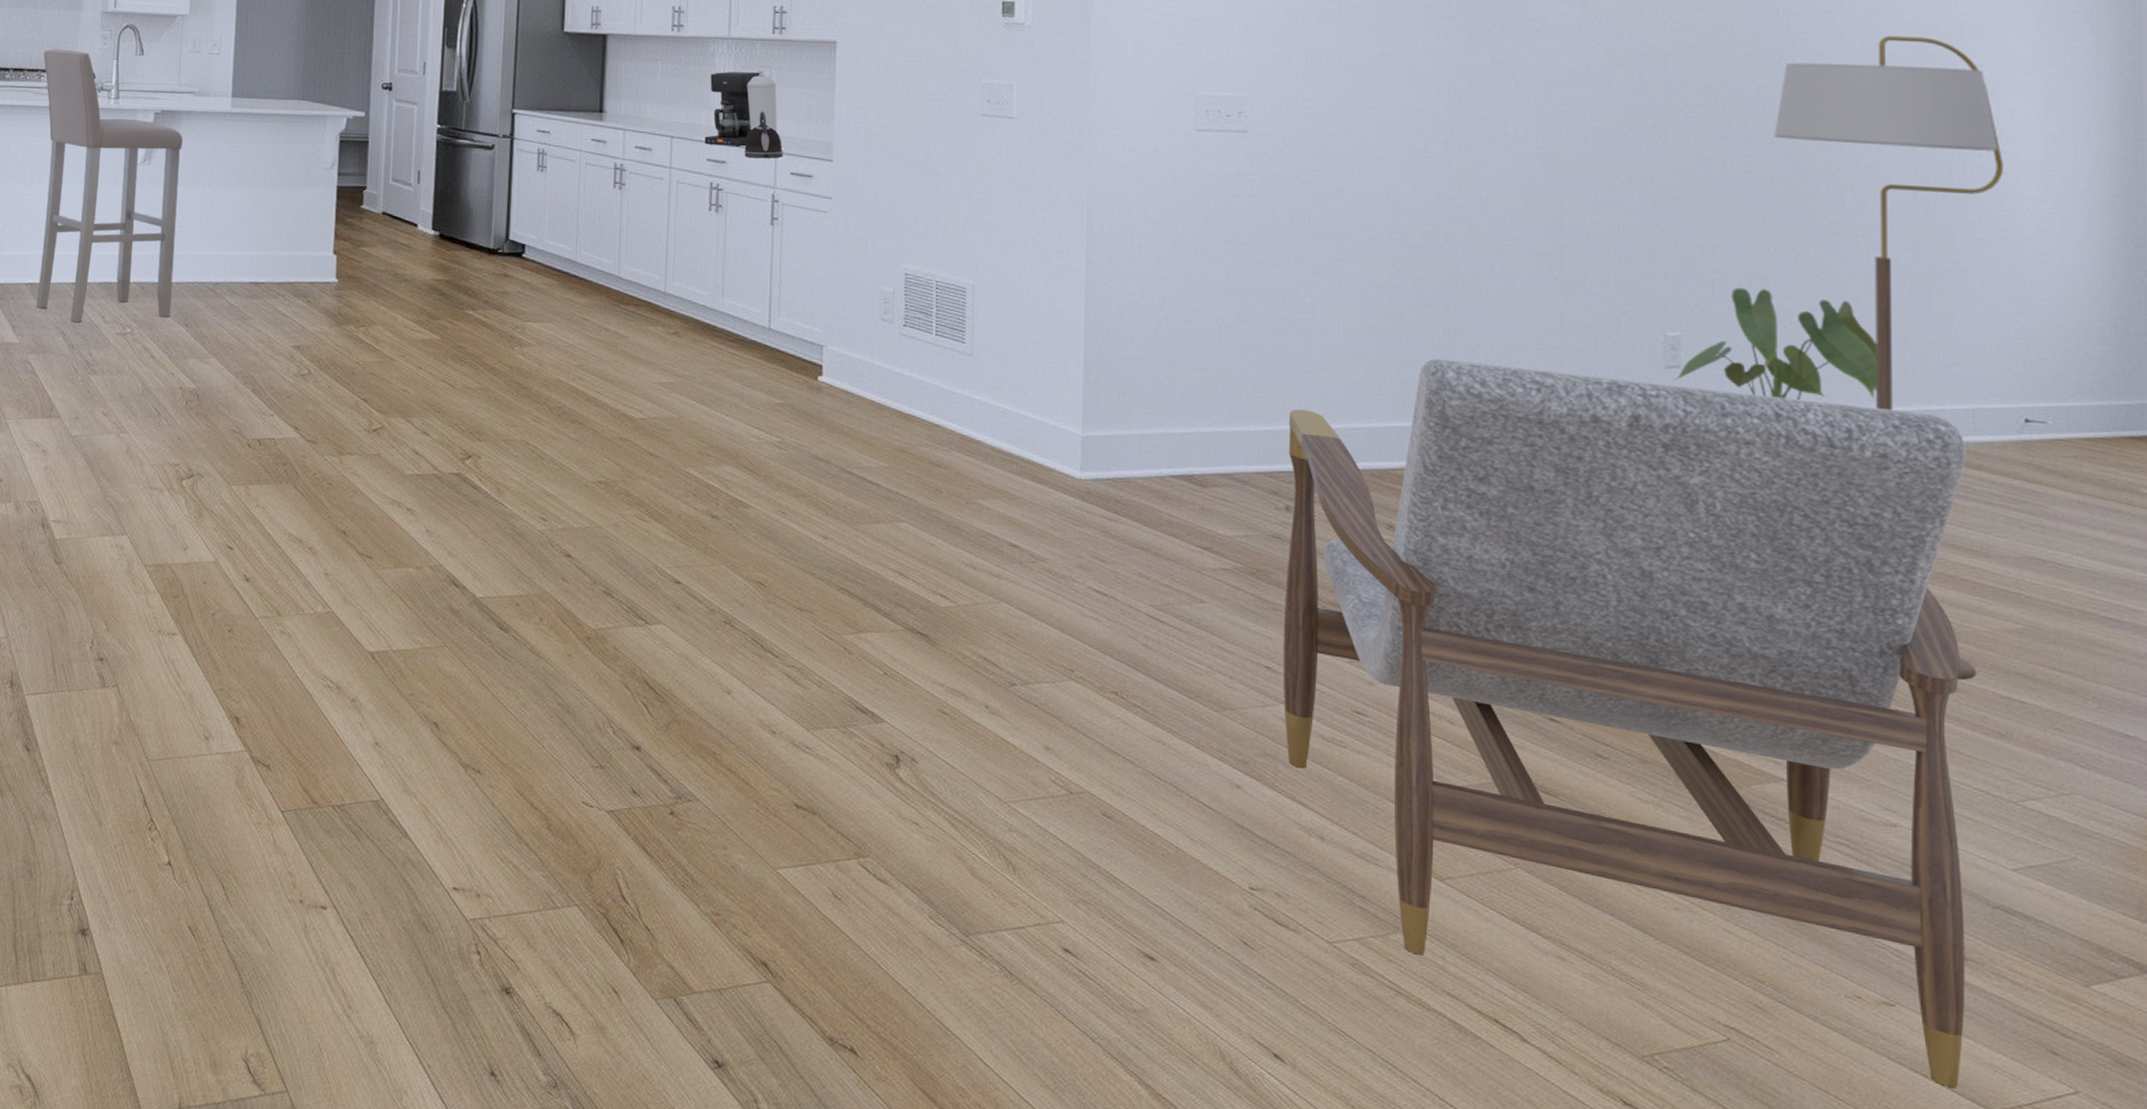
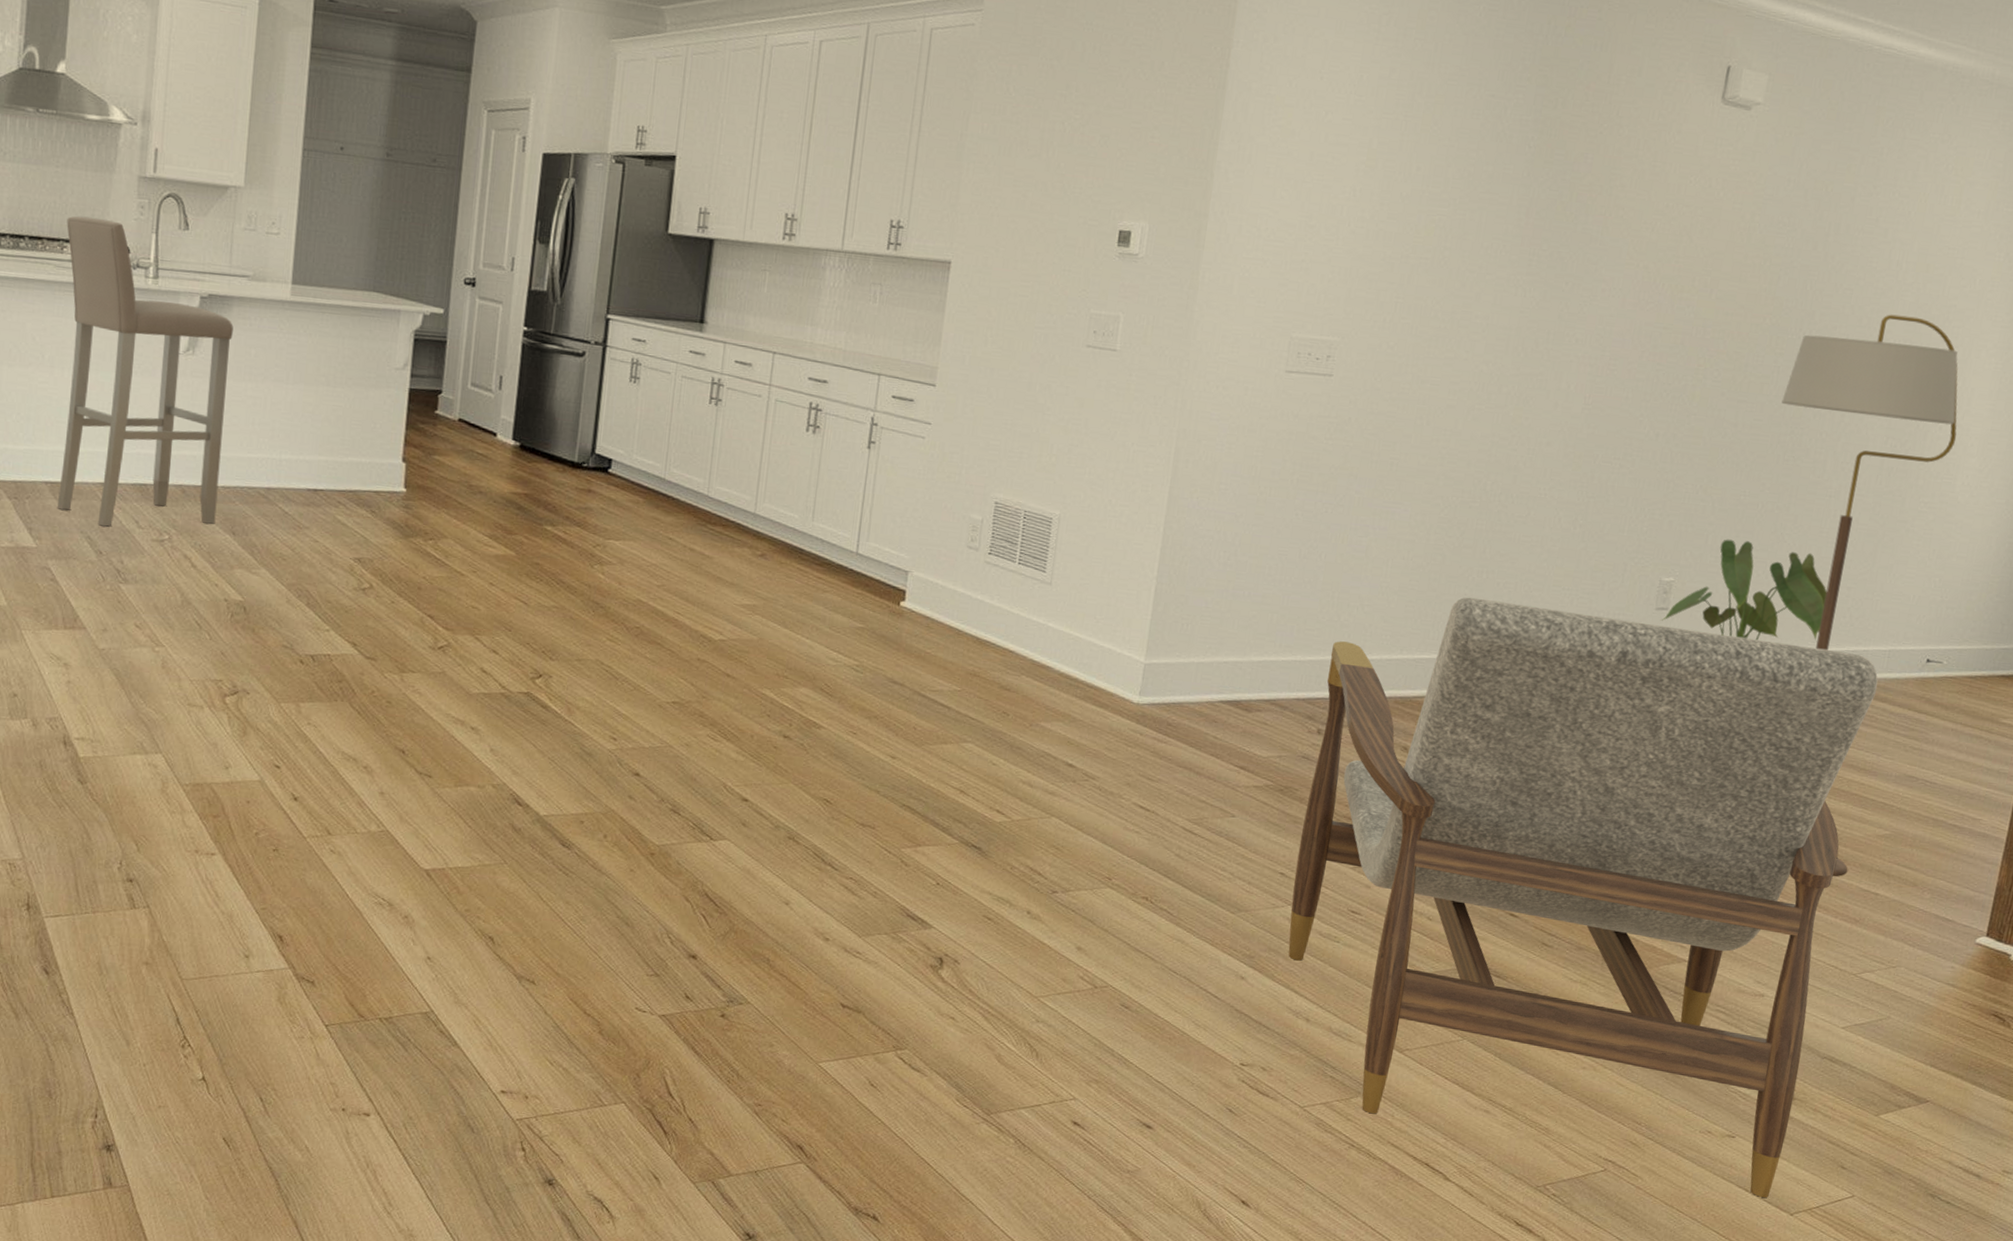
coffee maker: present [704,71,764,148] -> none [807,286,874,367]
kettle: present [744,110,783,159] -> none [847,329,887,380]
canister: present [746,70,777,132] -> none [855,287,887,353]

